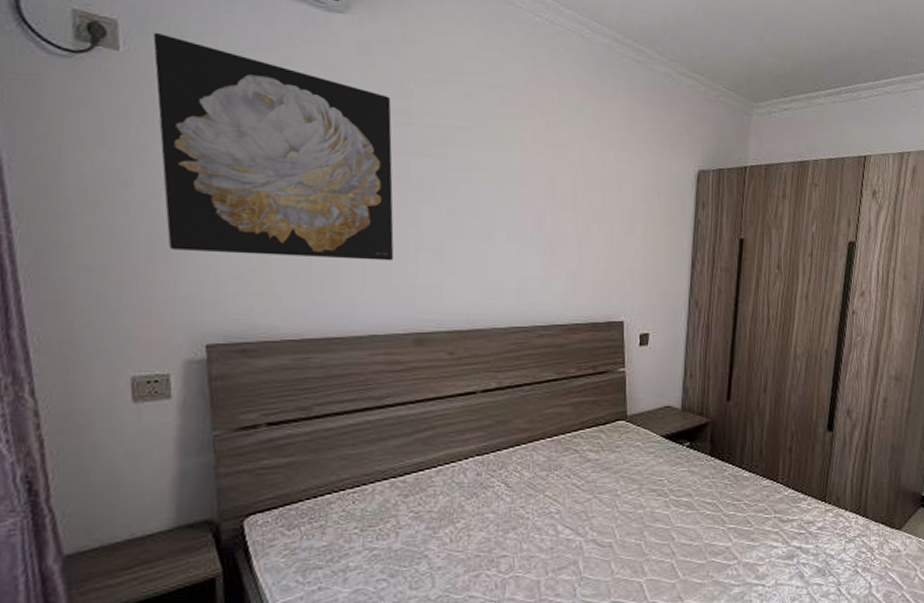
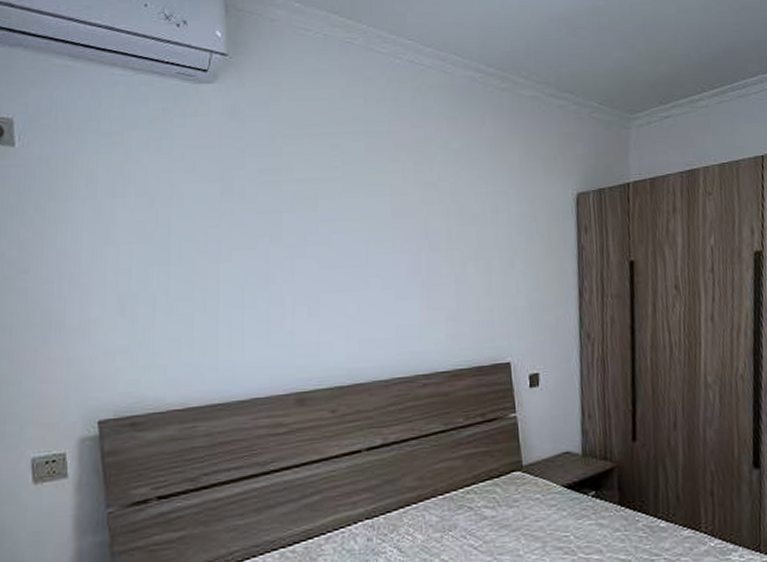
wall art: present [152,32,394,261] -> none [43,125,271,330]

